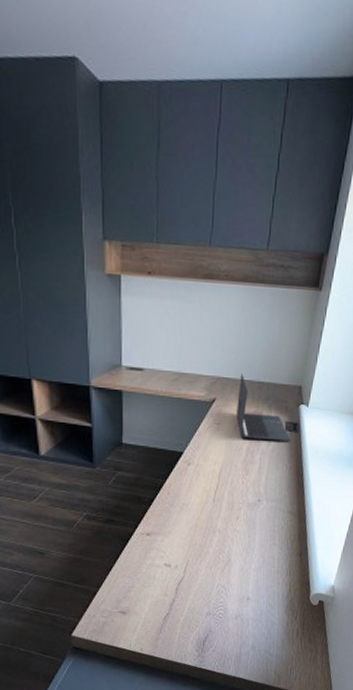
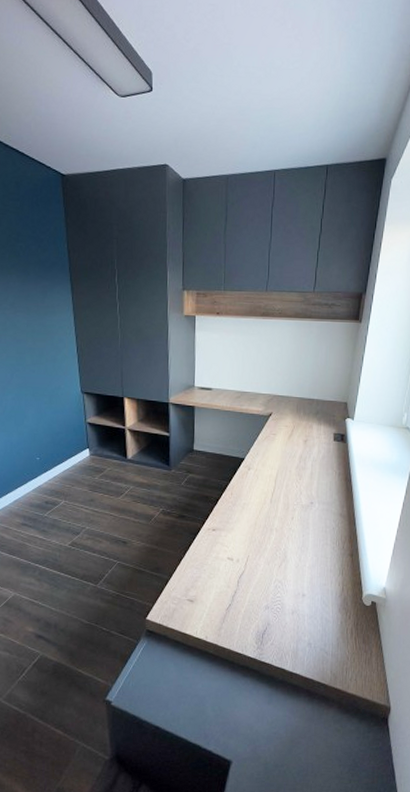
laptop: present [236,374,290,441] -> none [290,392,338,450]

